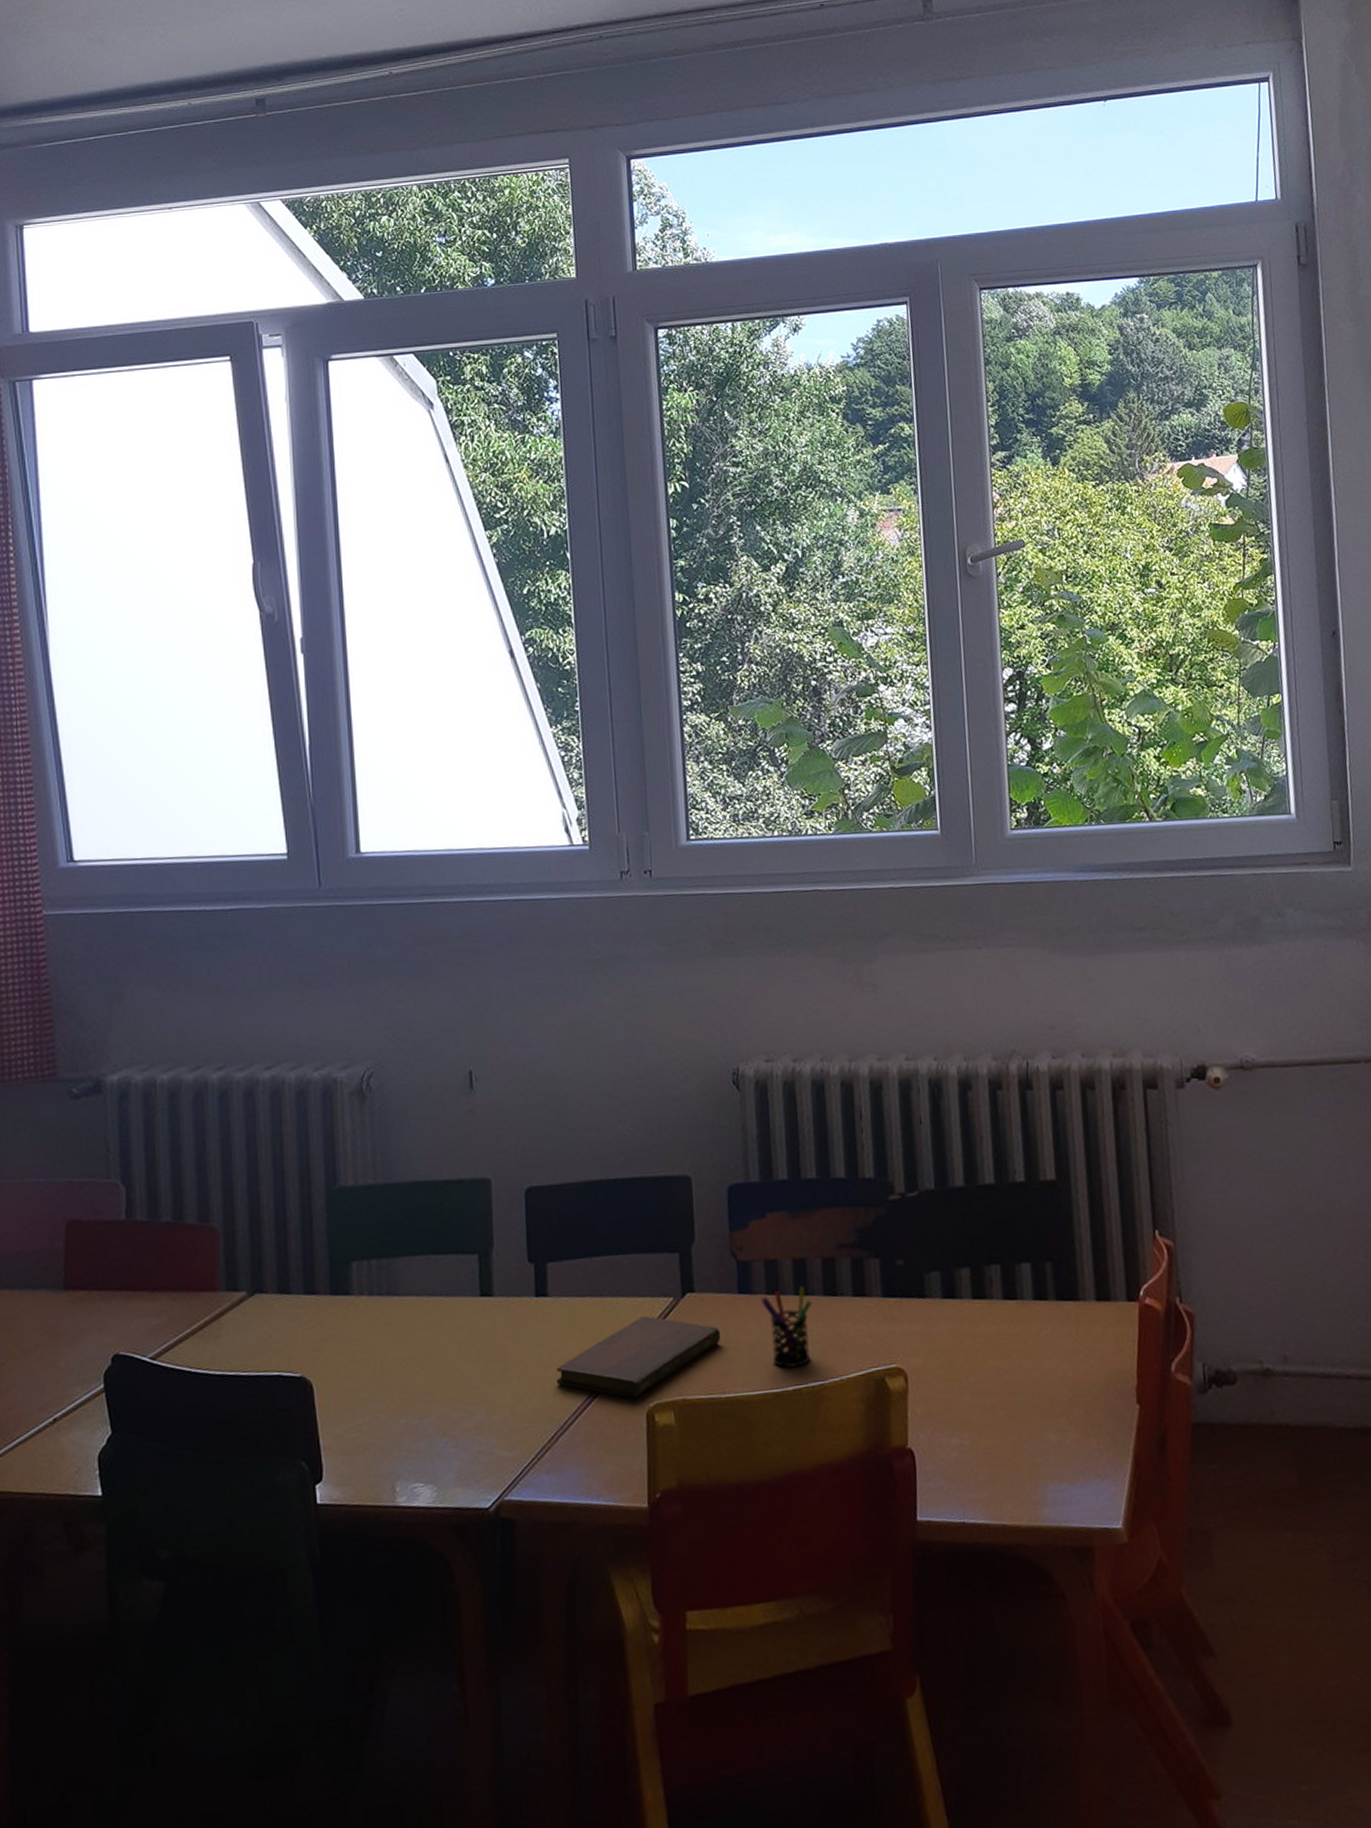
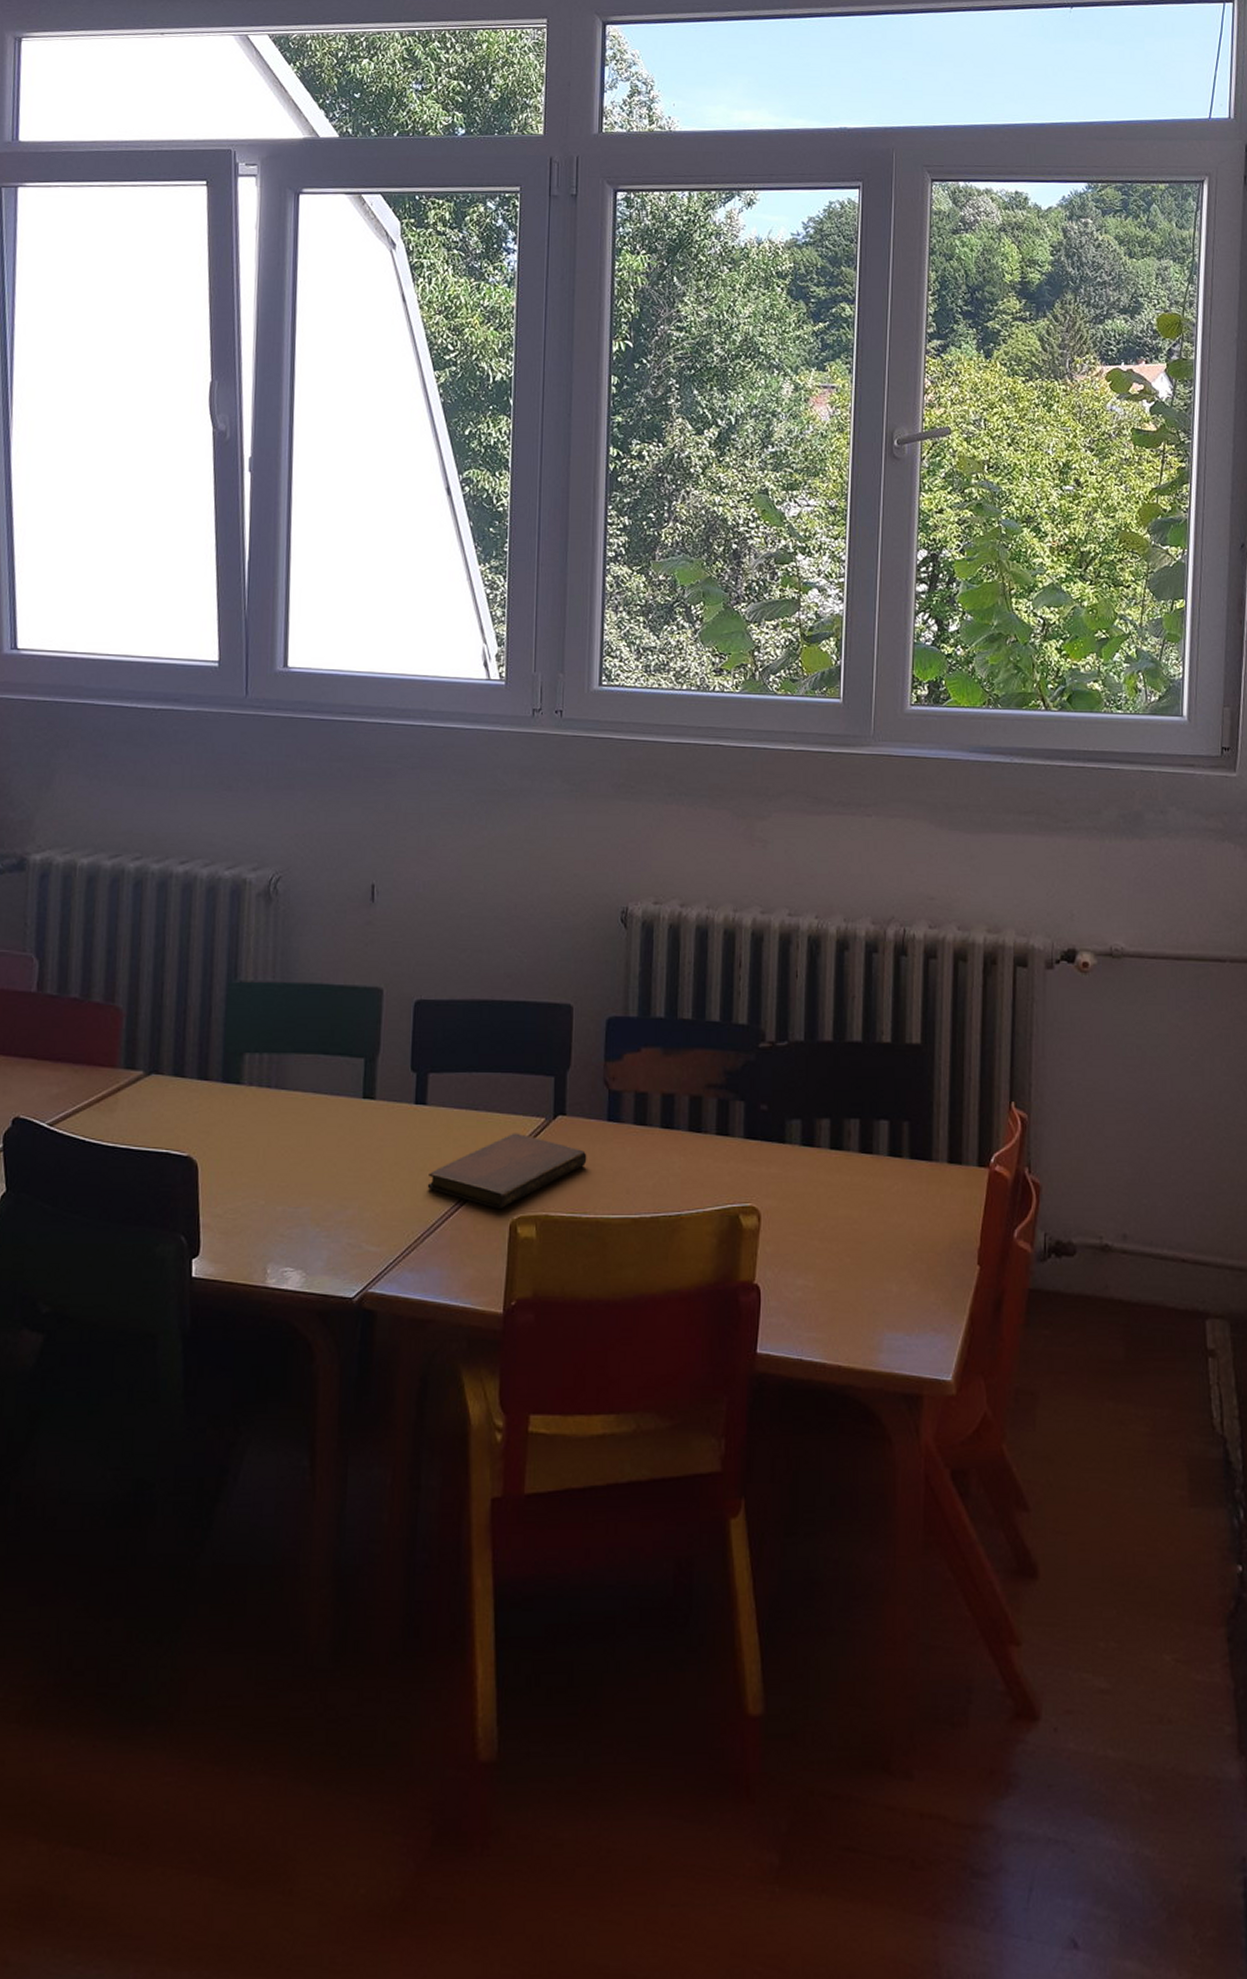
pen holder: present [760,1286,813,1368] -> none [628,1120,677,1196]

